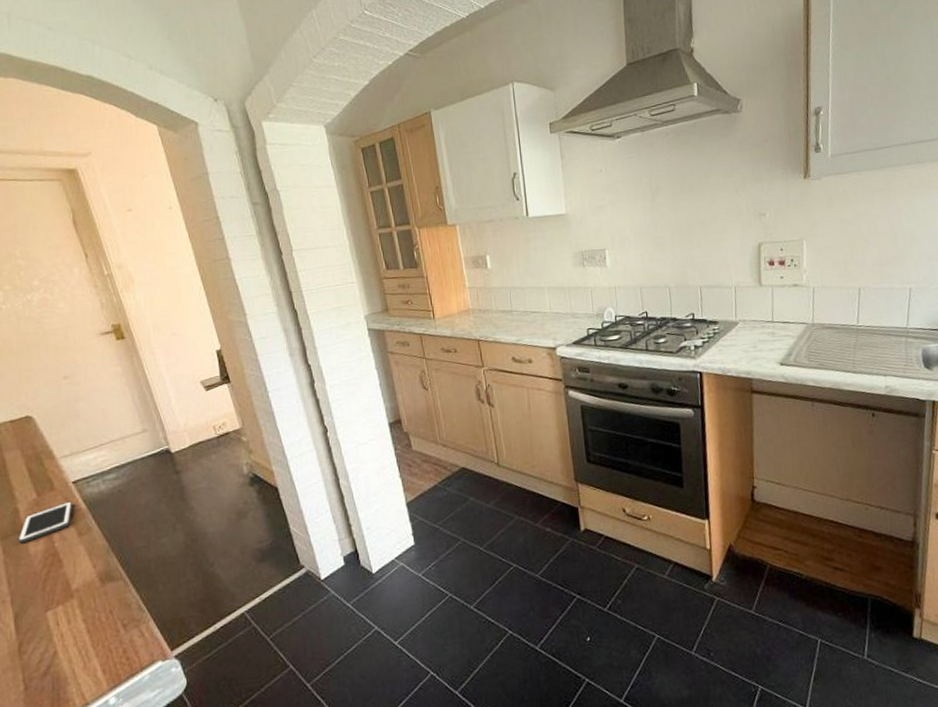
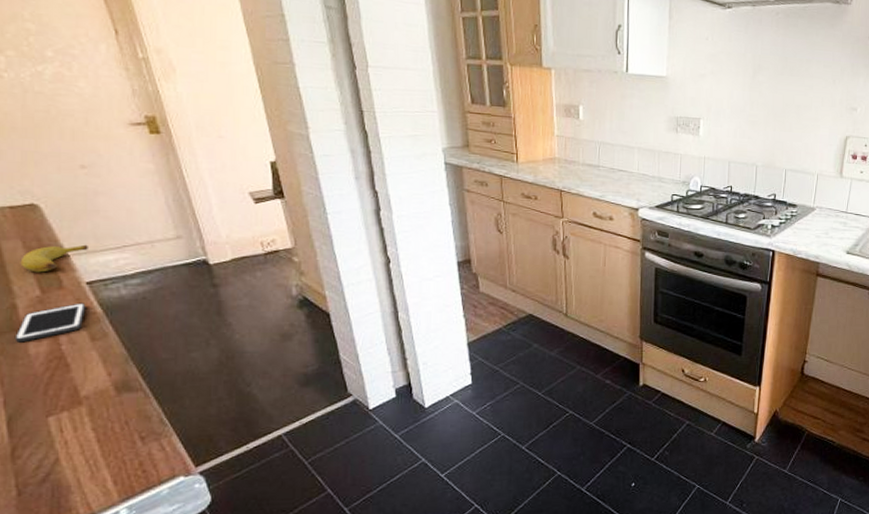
banana: none [20,447,73,478] -> present [20,244,88,273]

